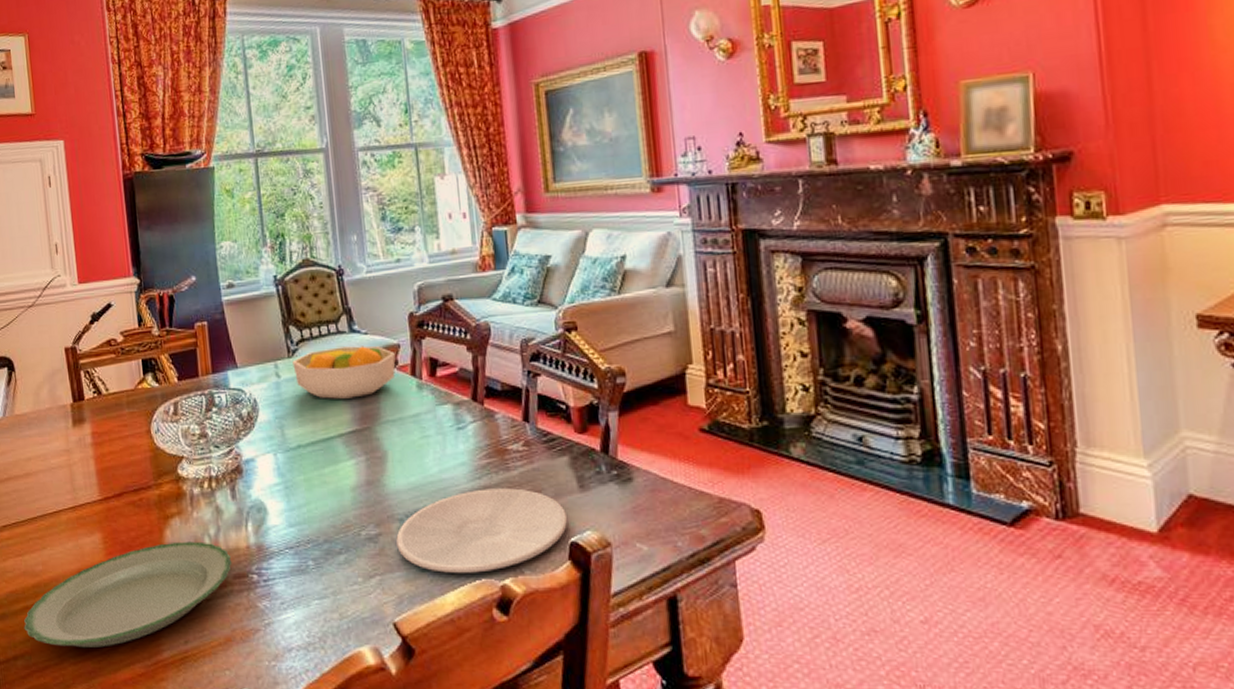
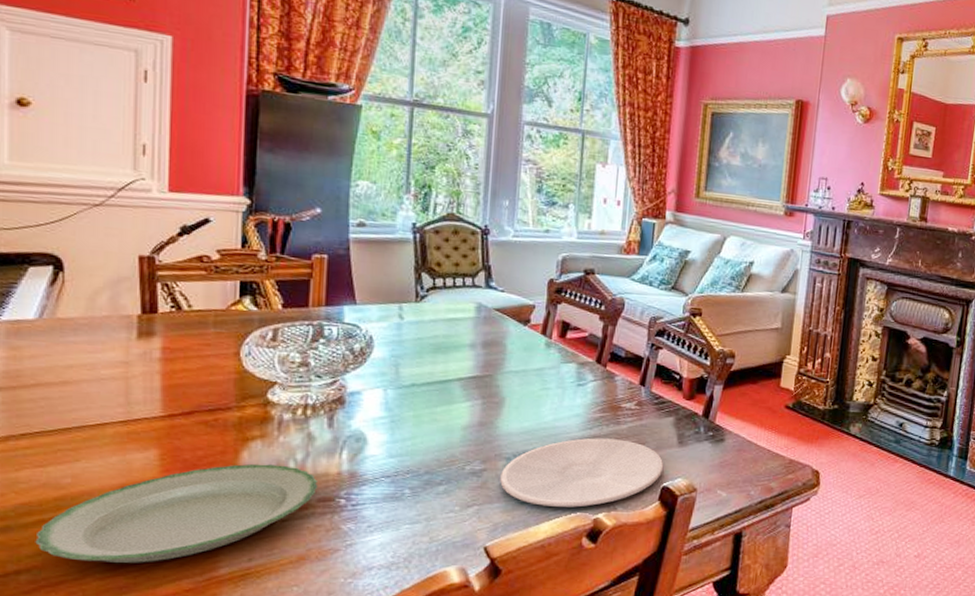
fruit bowl: present [292,346,396,400] -> none [419,299,529,348]

